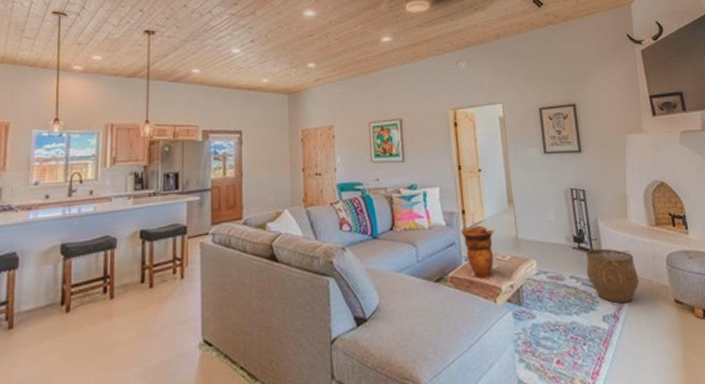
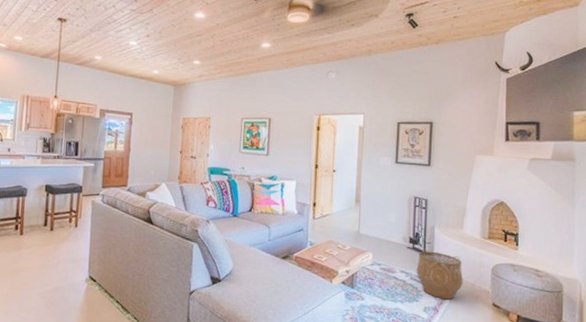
decorative vase: present [460,225,494,280] -> none [309,217,339,263]

